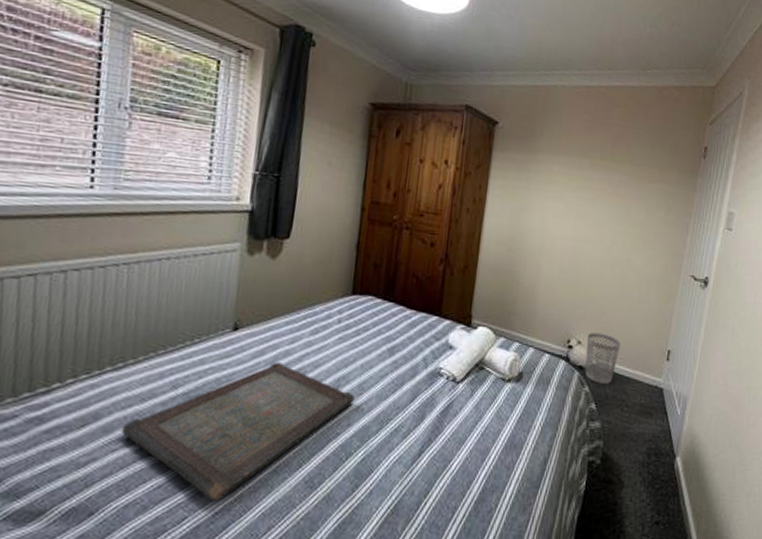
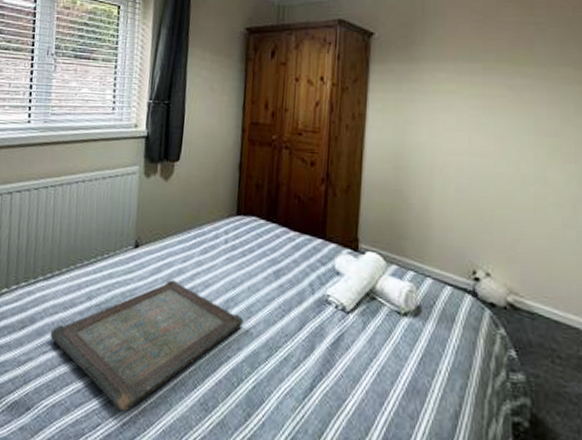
wastebasket: present [585,332,621,384] -> none [498,263,543,328]

